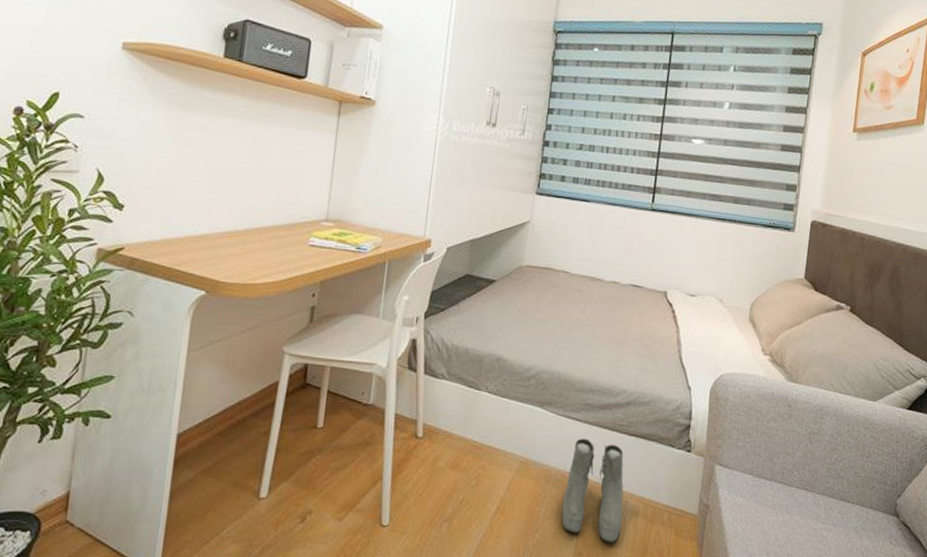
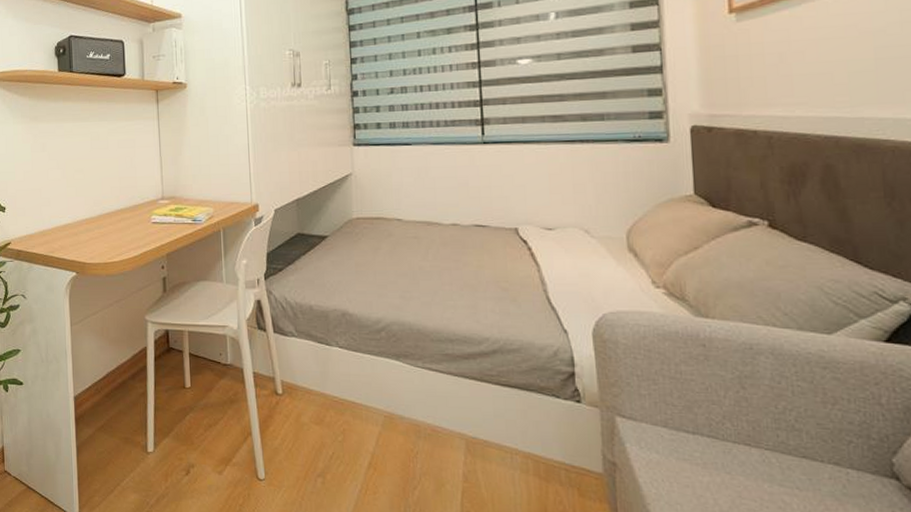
boots: present [561,438,624,543] -> none [438,390,511,503]

